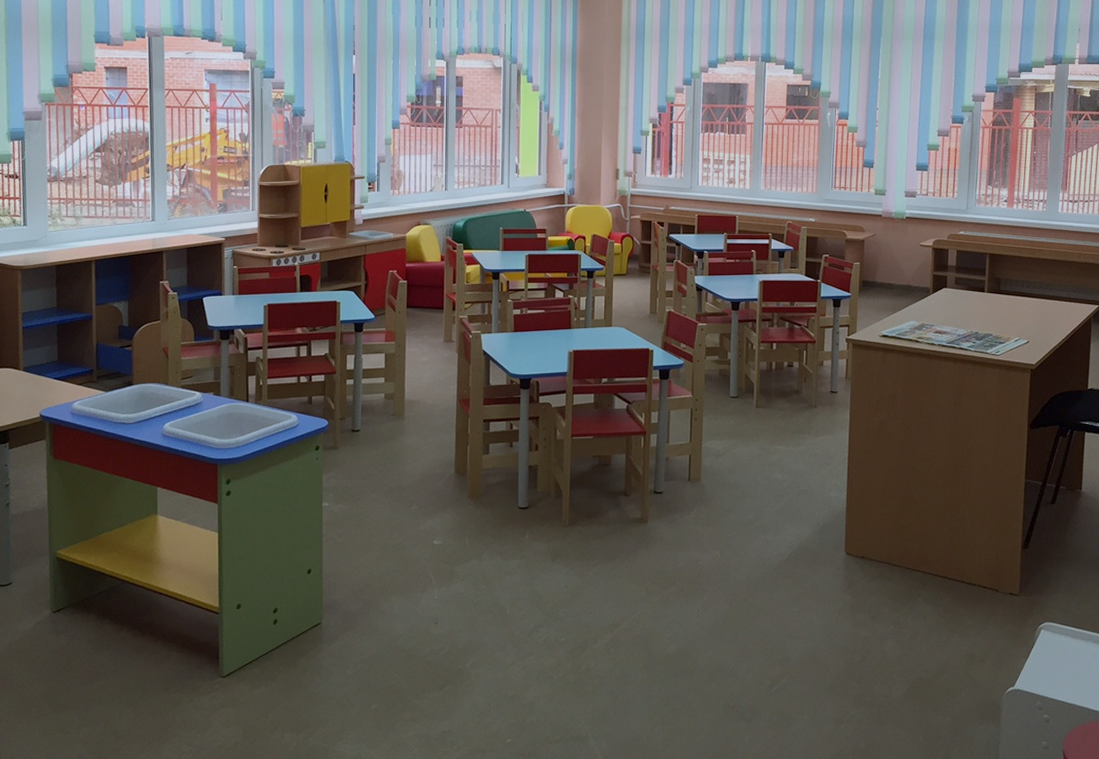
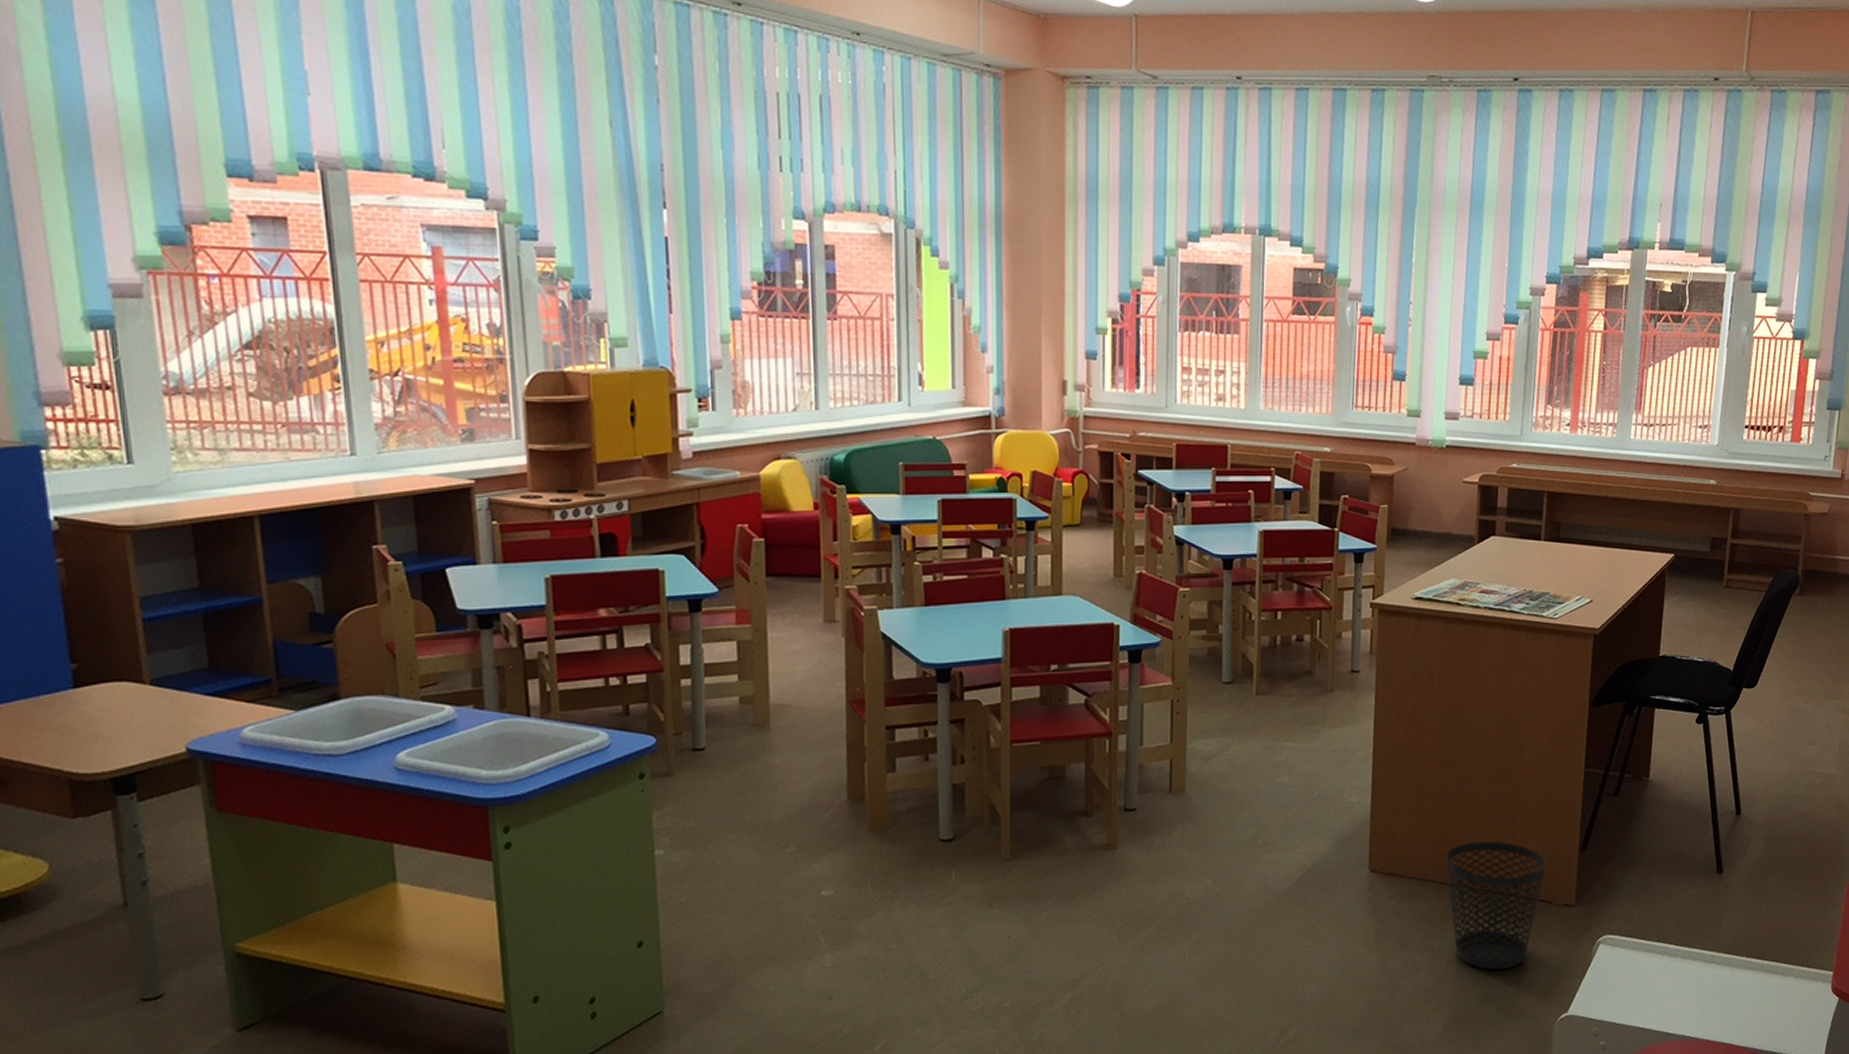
wastebasket: none [908,535,994,644] -> present [1446,841,1547,970]

